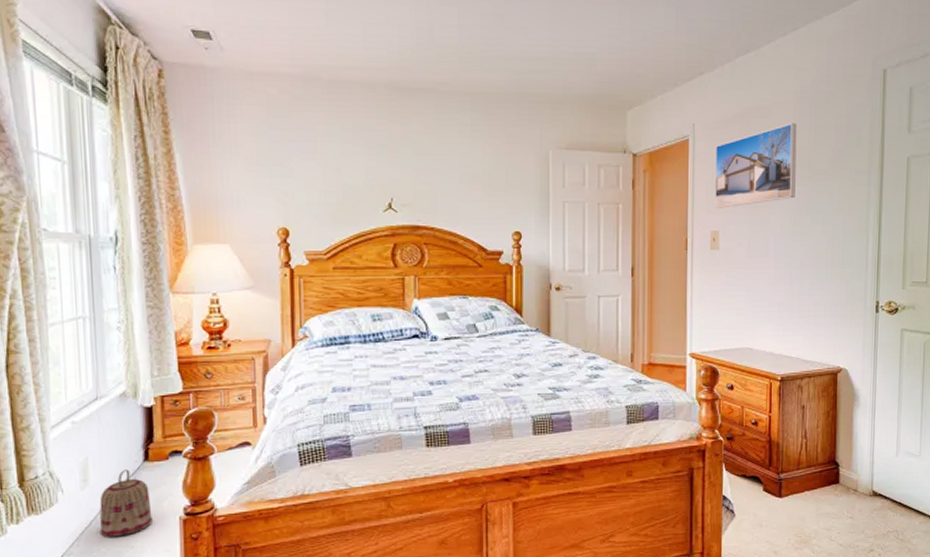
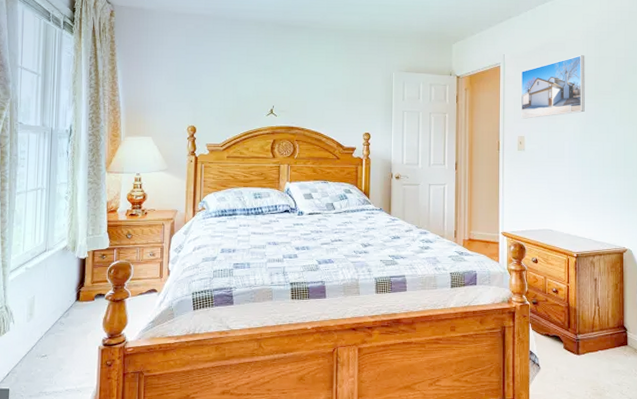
basket: present [99,470,152,538] -> none [38,307,78,361]

